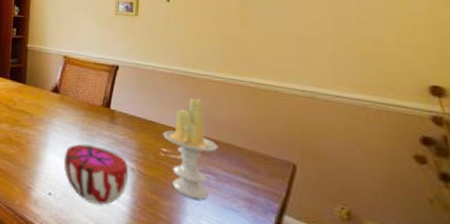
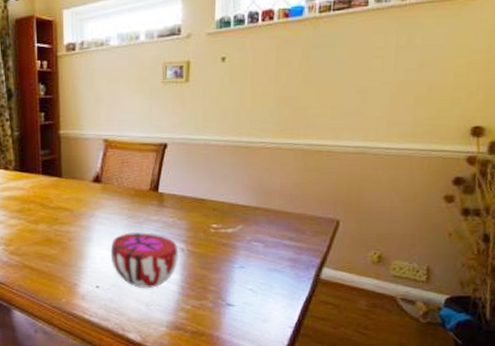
candle: present [162,98,218,200] -> none [213,169,268,266]

